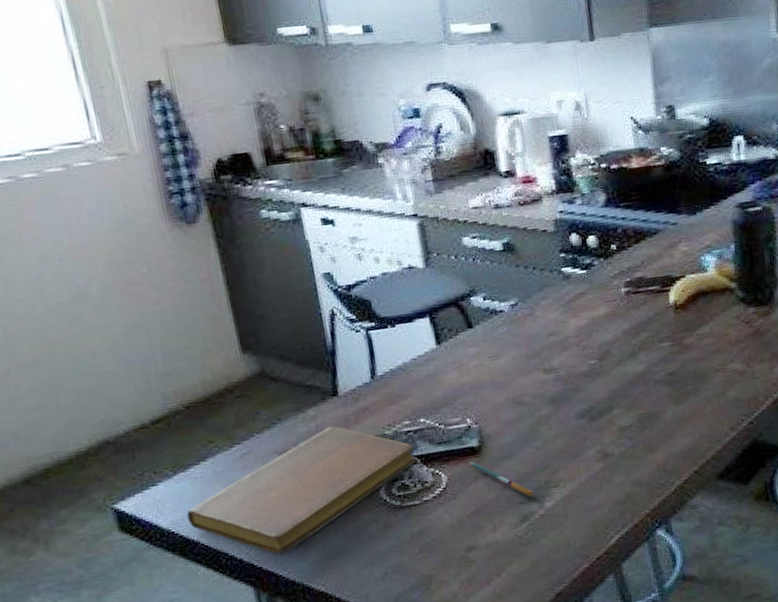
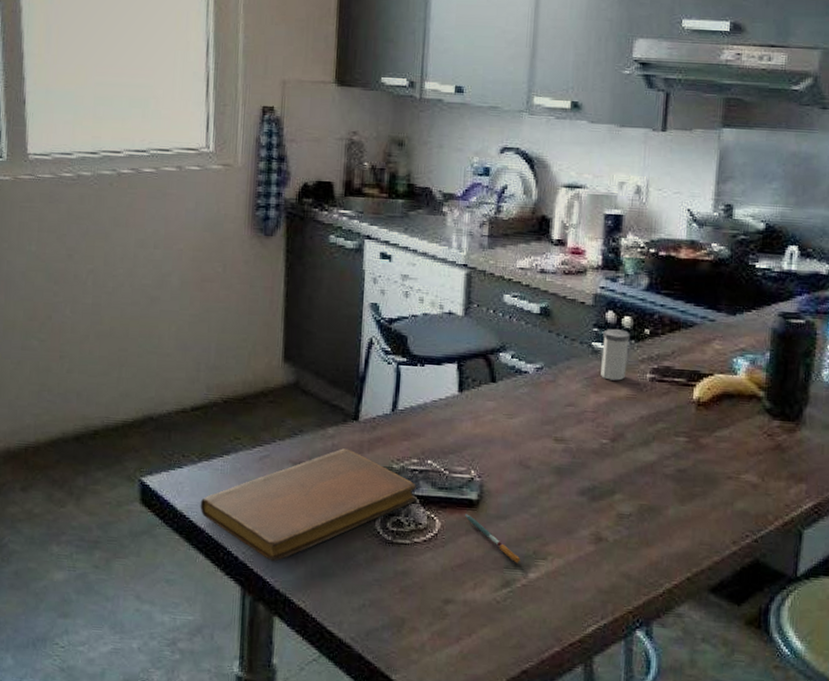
salt shaker: none [570,249,601,302] -> present [601,328,630,381]

